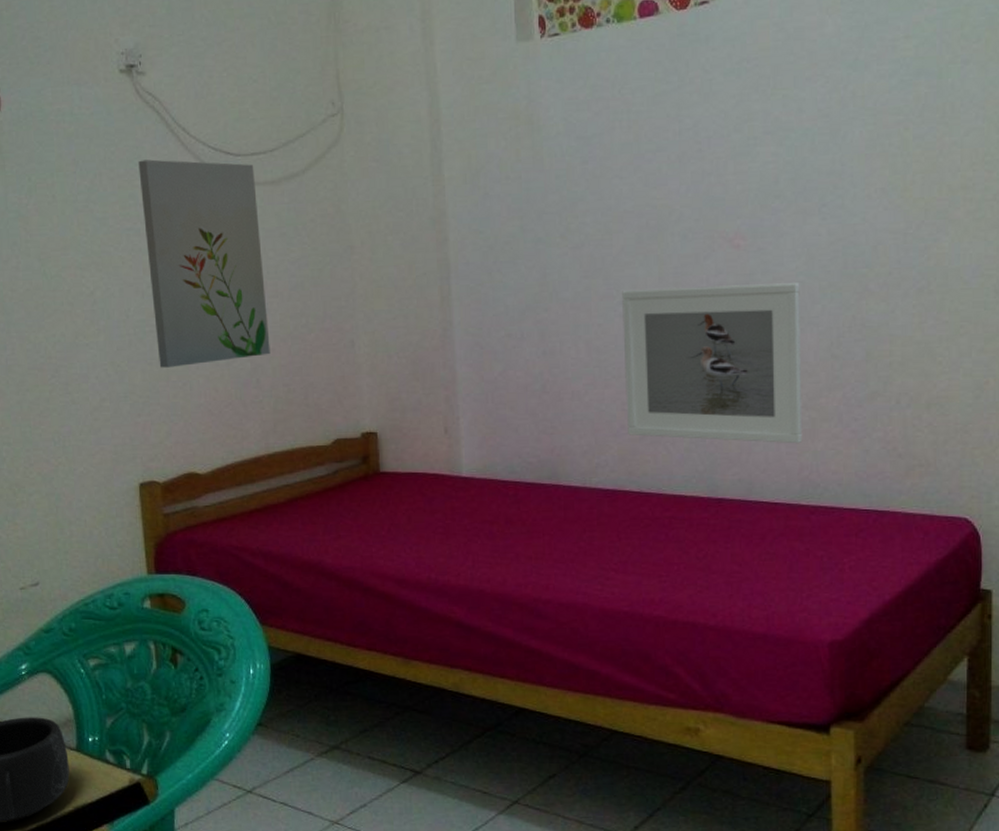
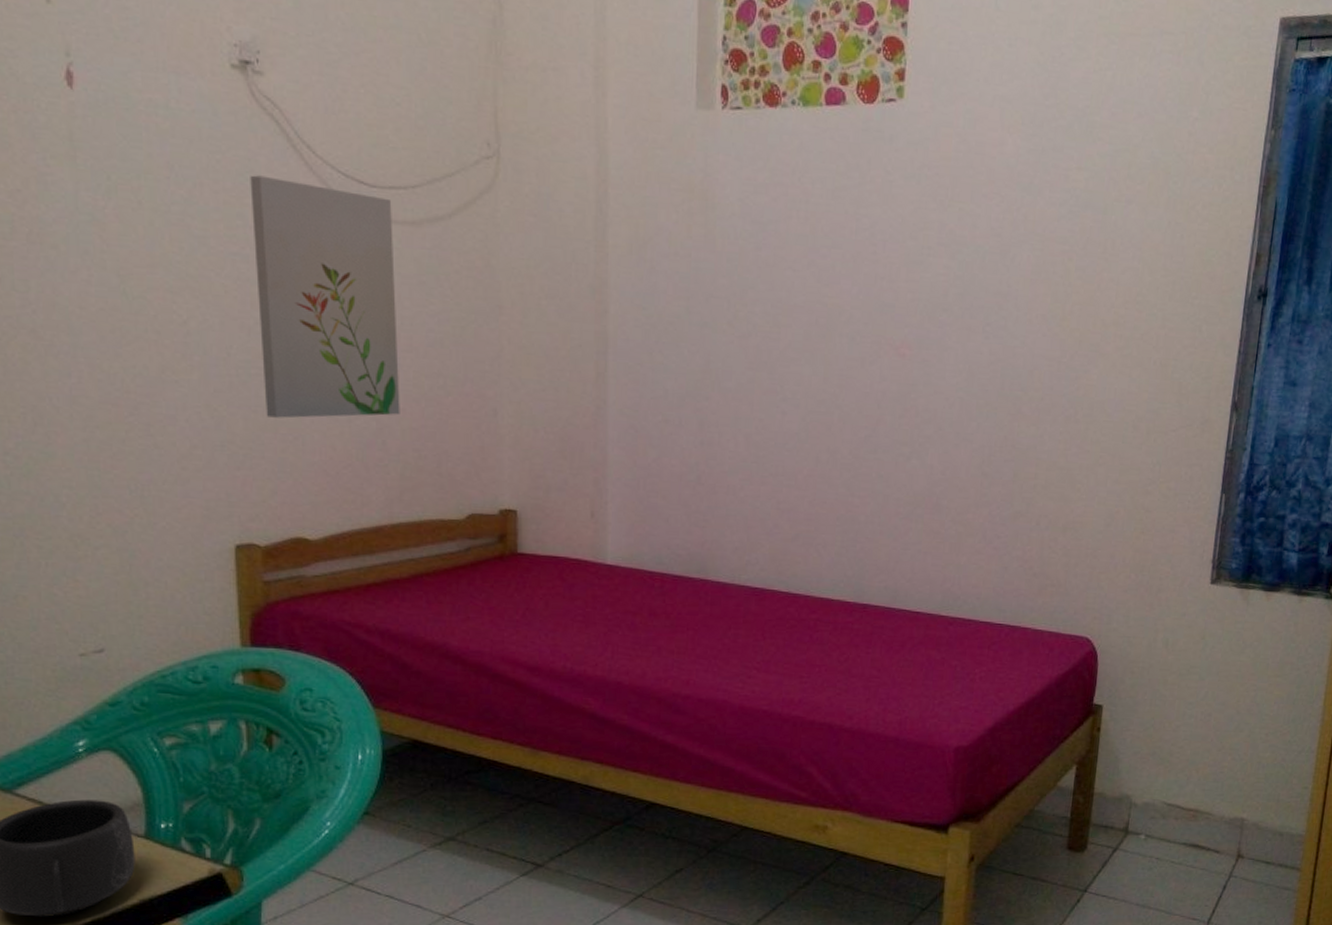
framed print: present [622,283,803,444] -> none [781,387,959,557]

